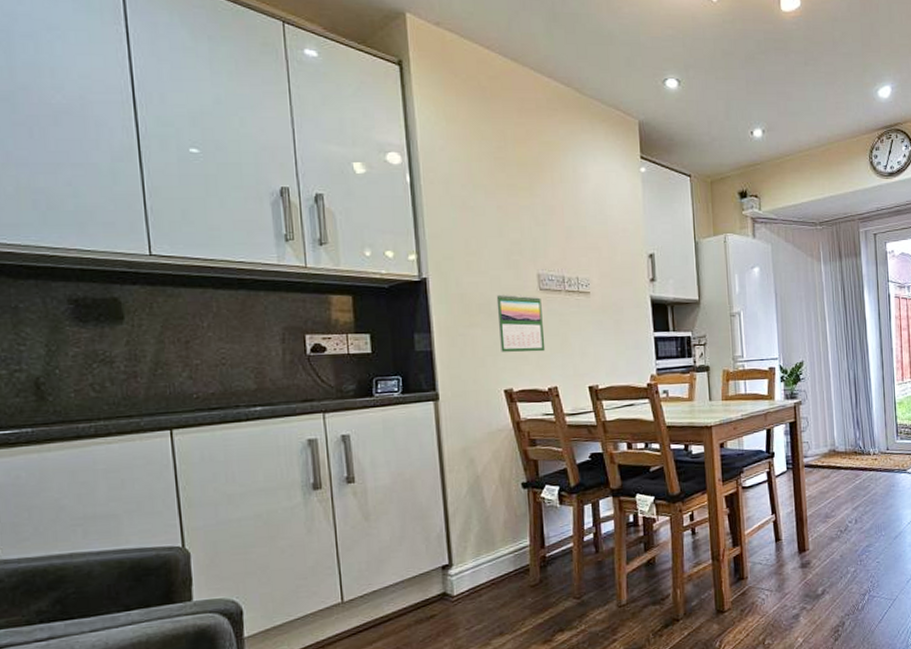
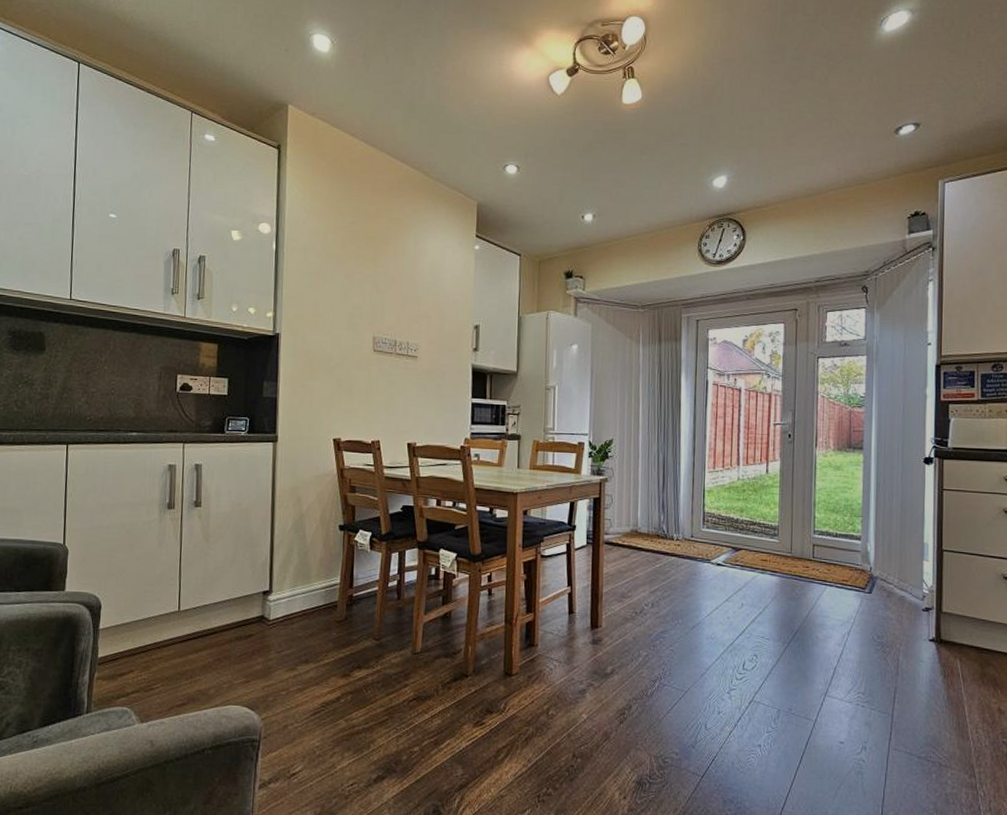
calendar: present [496,294,546,352] -> none [334,352,374,407]

